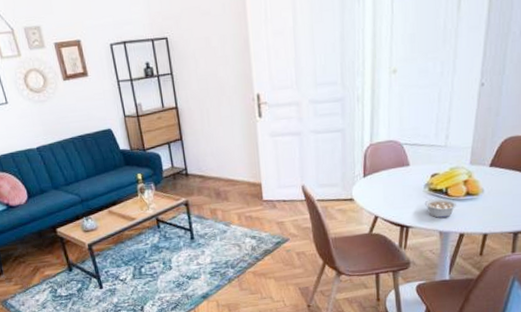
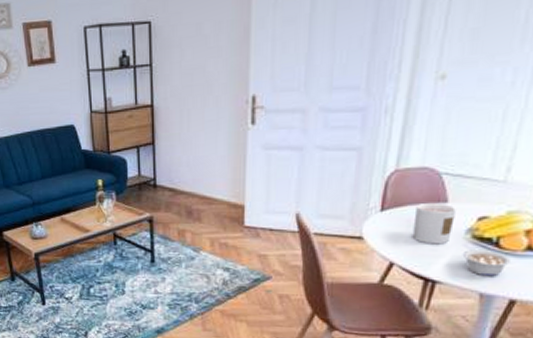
candle: none [388,167,416,199] -> present [412,202,456,245]

